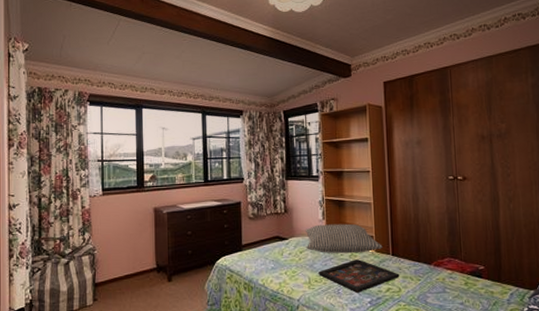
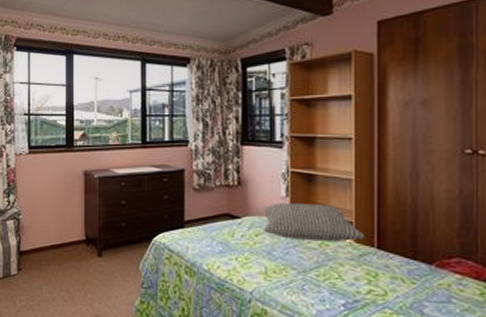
decorative tray: present [319,259,400,293] -> none [278,250,387,291]

